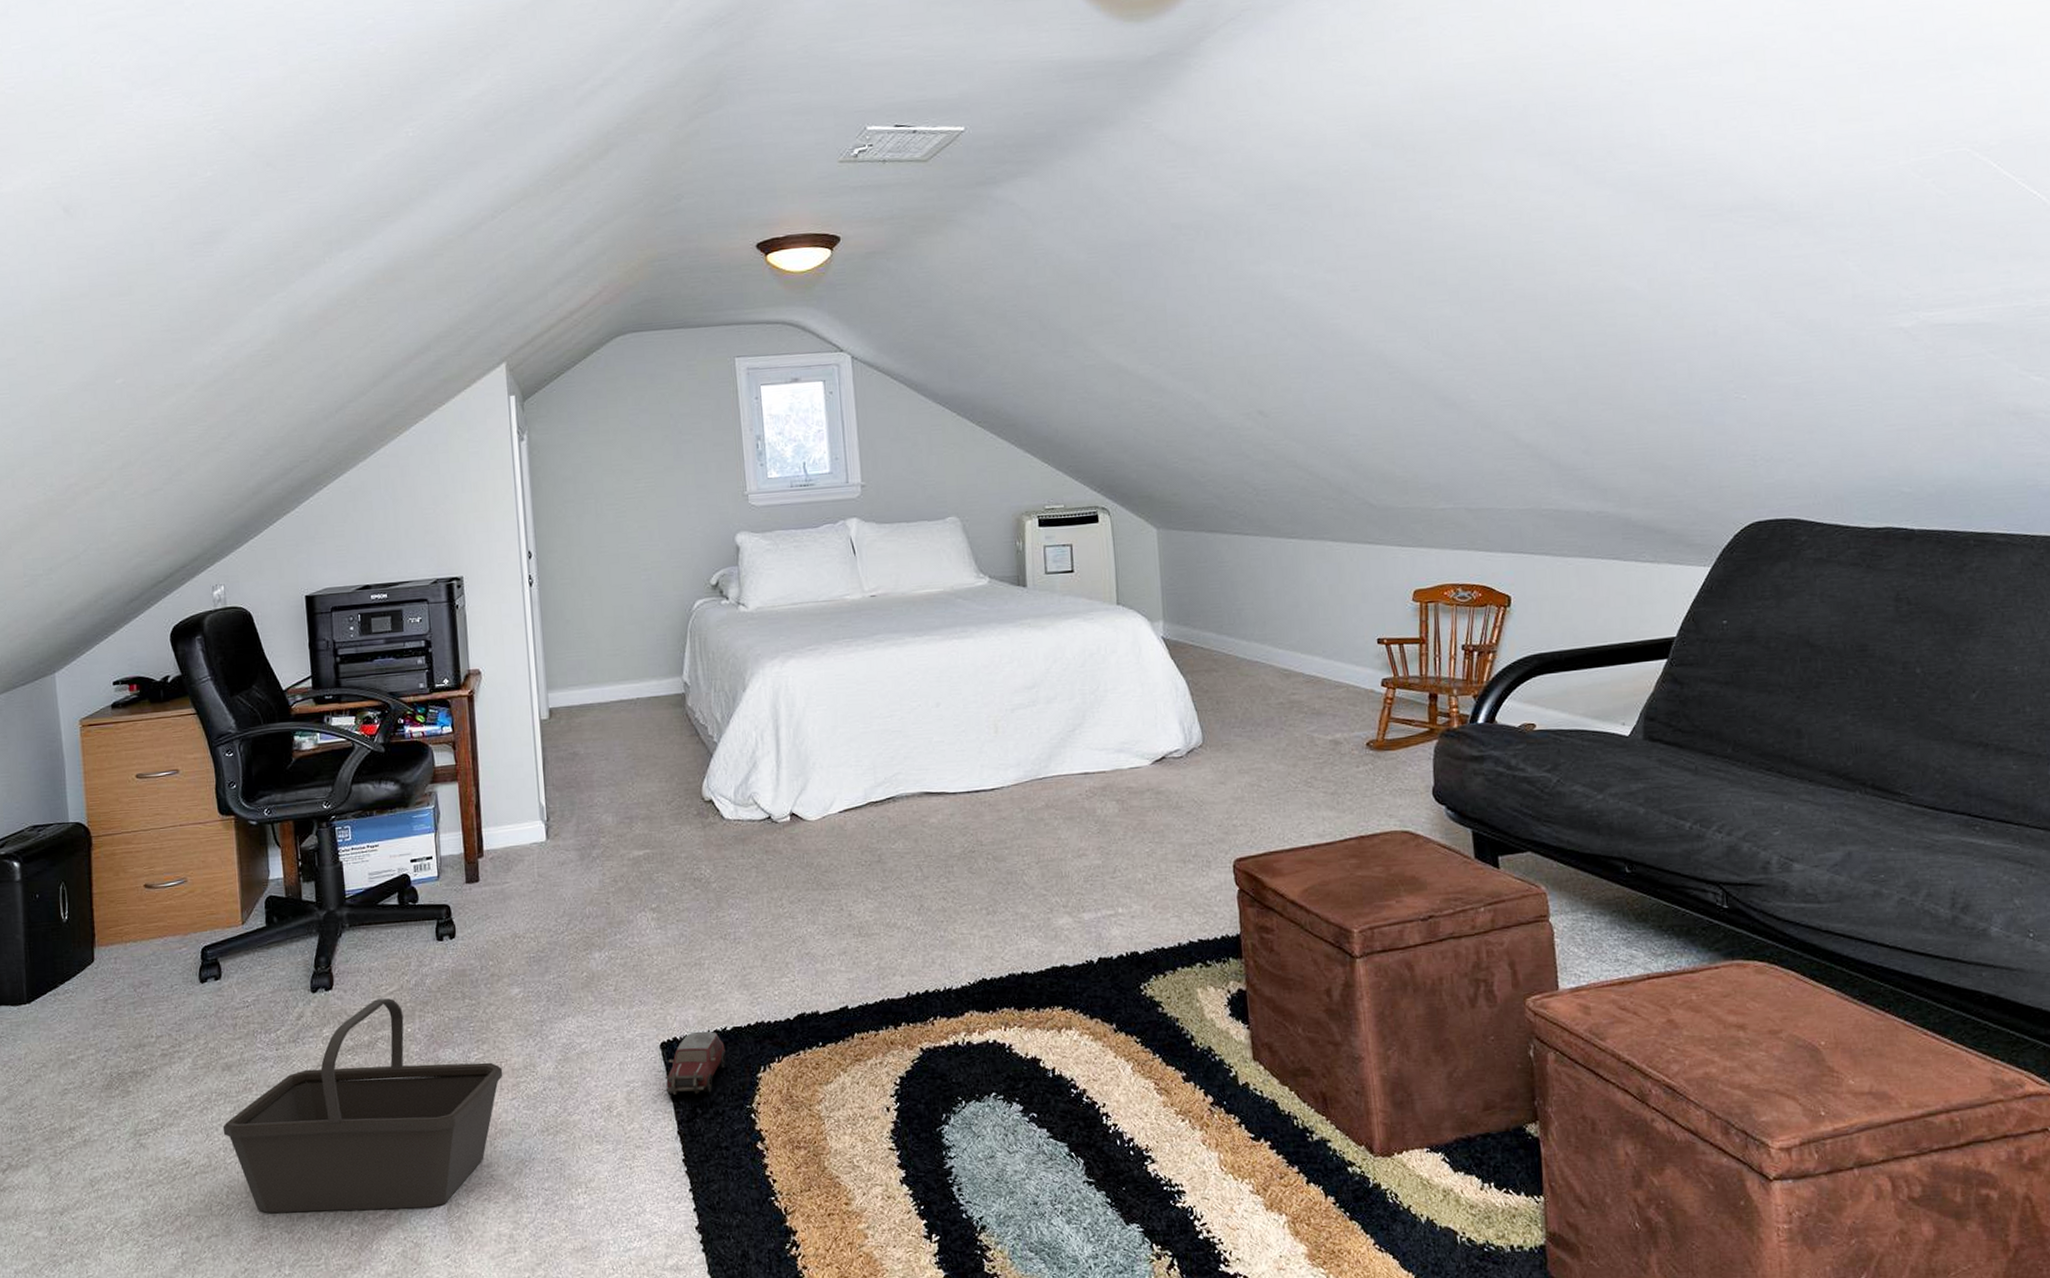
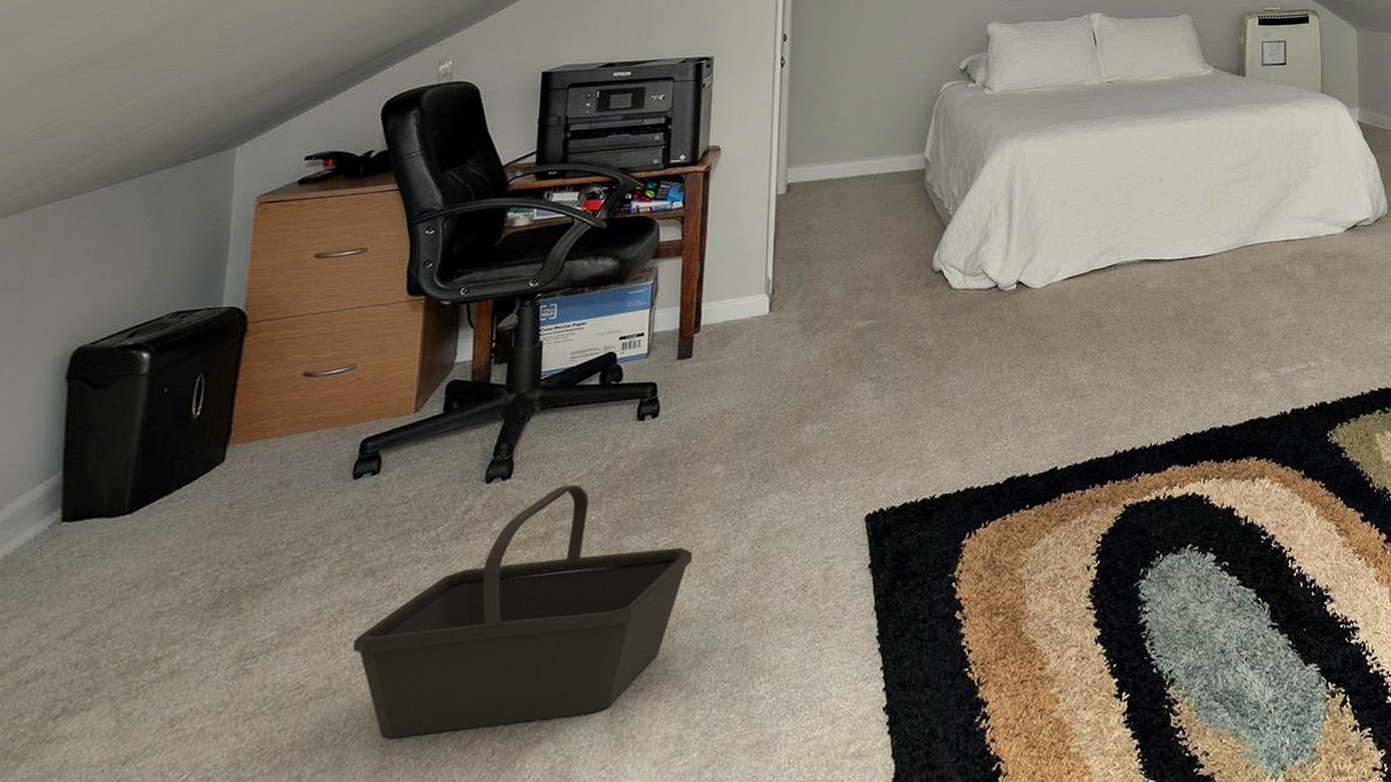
toy car: present [665,1031,727,1095] -> none [866,500,933,569]

